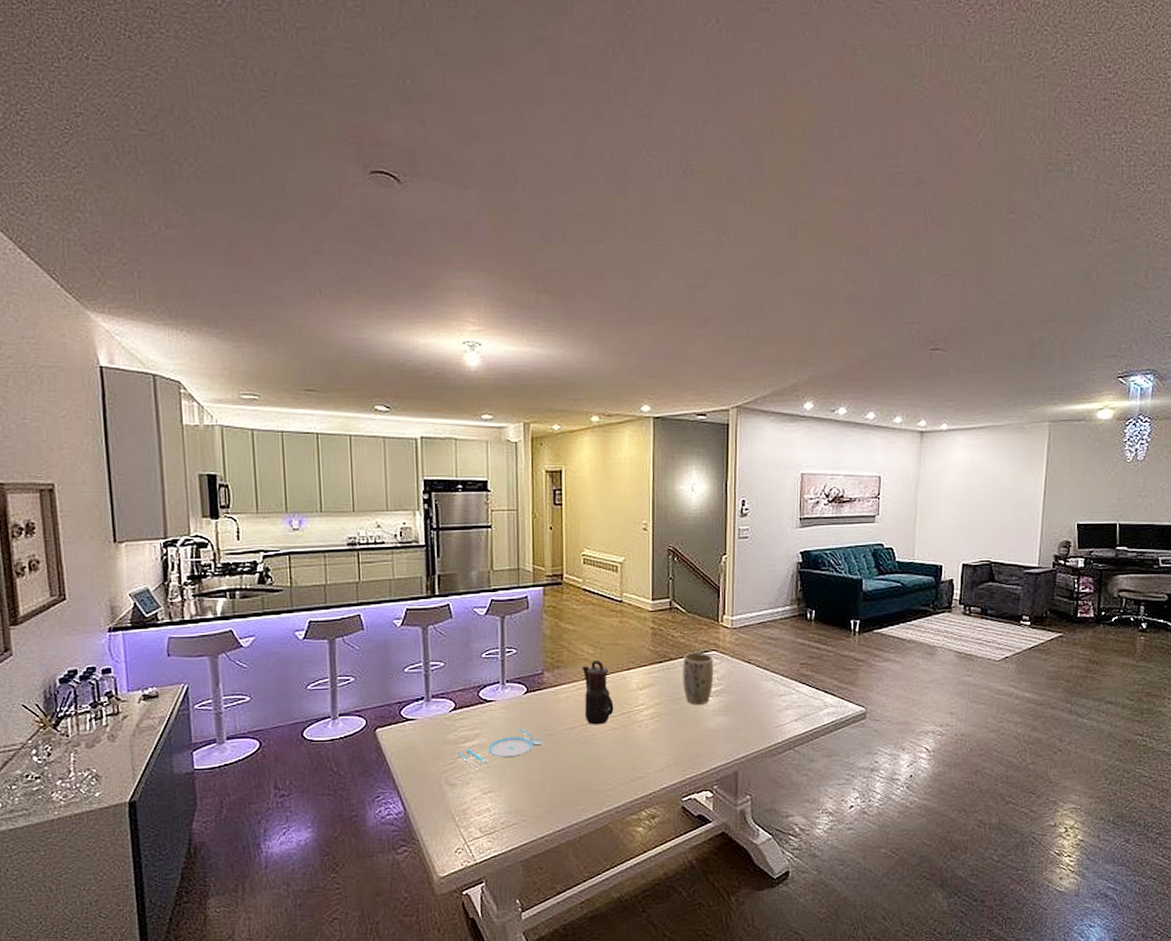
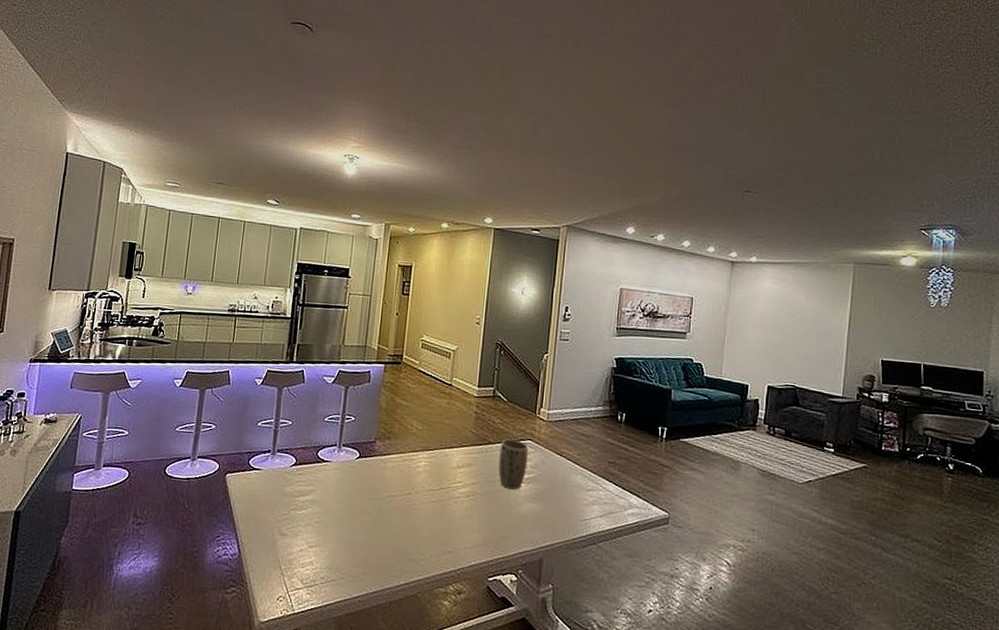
plate: present [457,727,542,769] -> none [291,489,367,523]
teapot: present [582,659,614,725] -> none [407,435,435,497]

